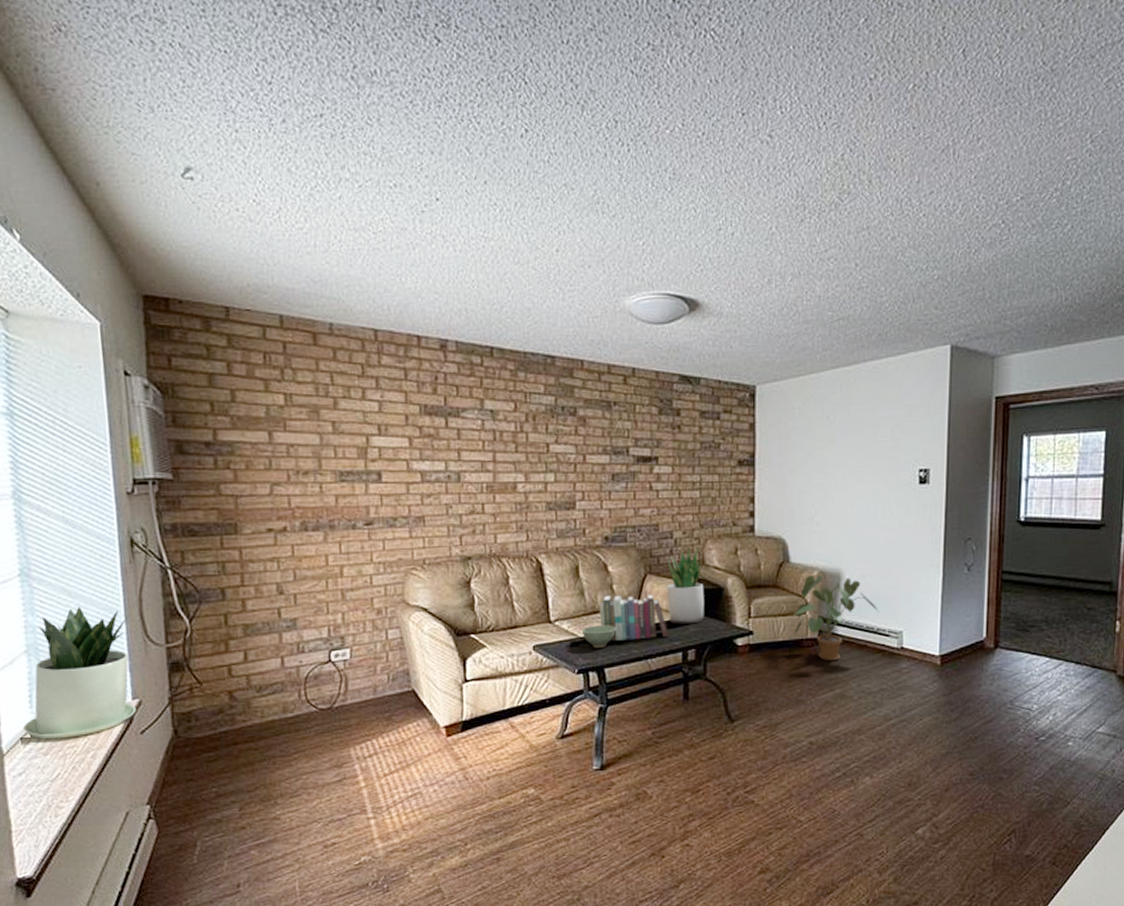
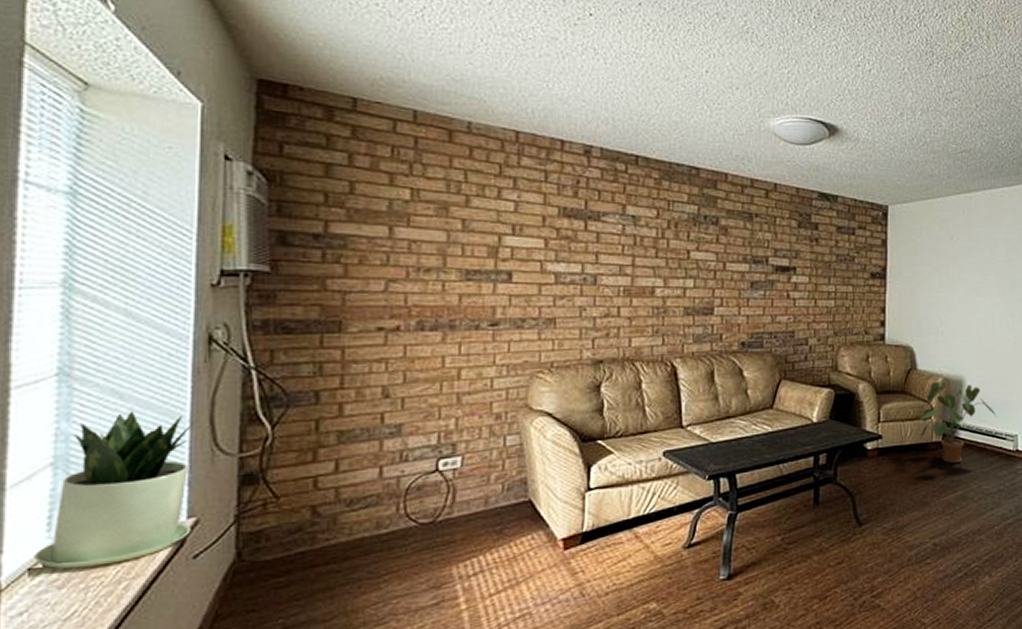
bowl: present [581,625,616,648] -> none [714,430,749,453]
books: present [598,594,669,641] -> none [732,399,801,446]
planter: present [667,548,704,624] -> none [800,355,836,429]

